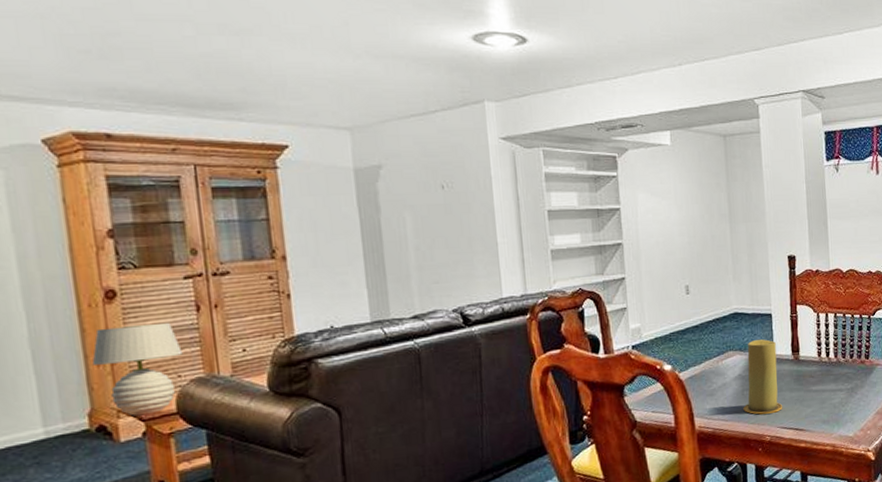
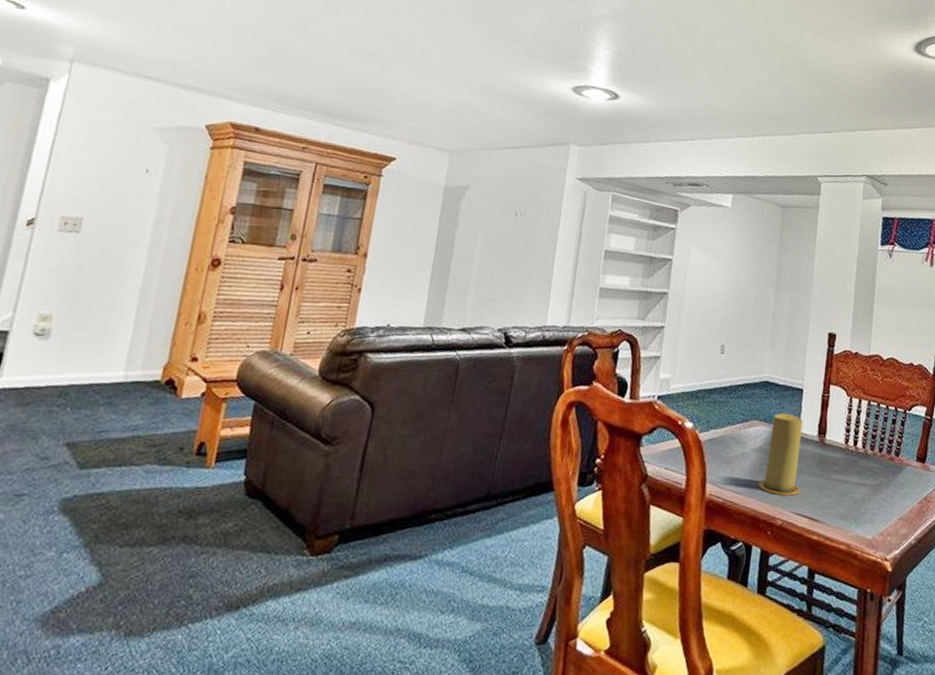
table lamp: present [92,322,183,417] -> none [181,291,258,377]

